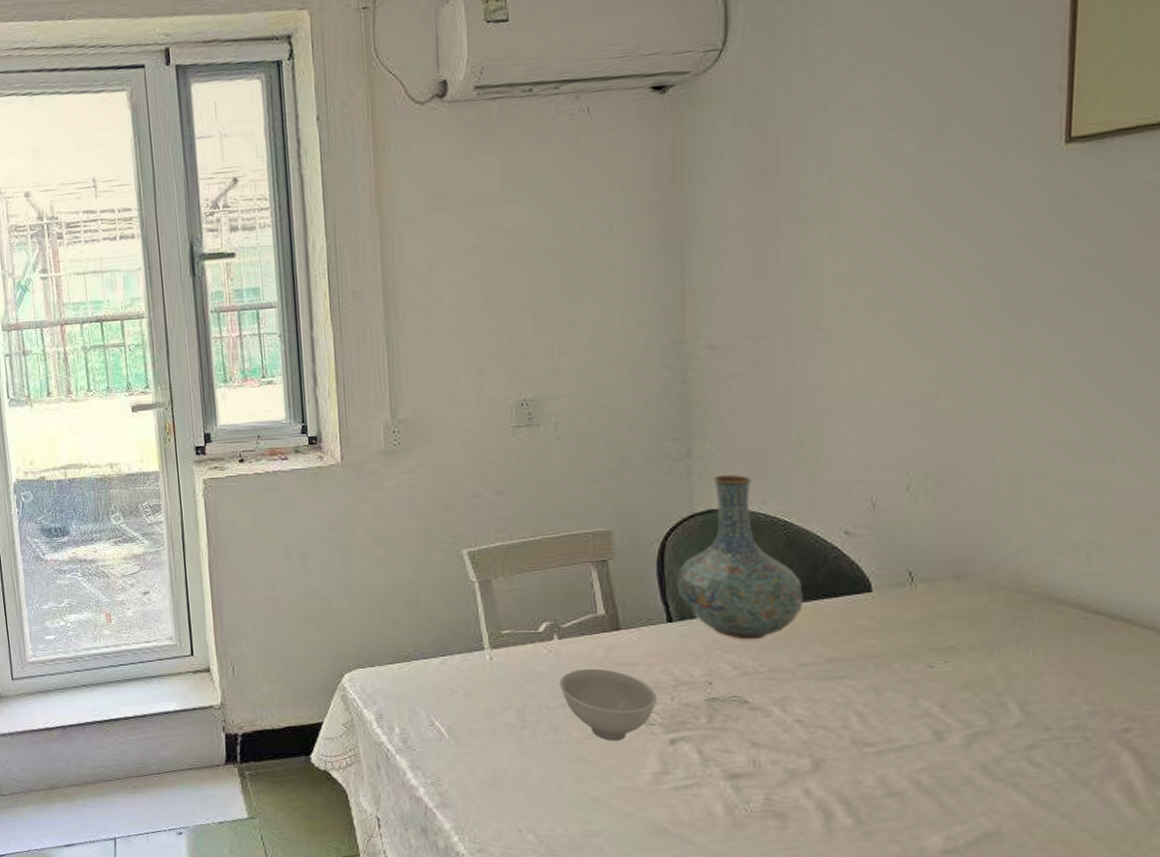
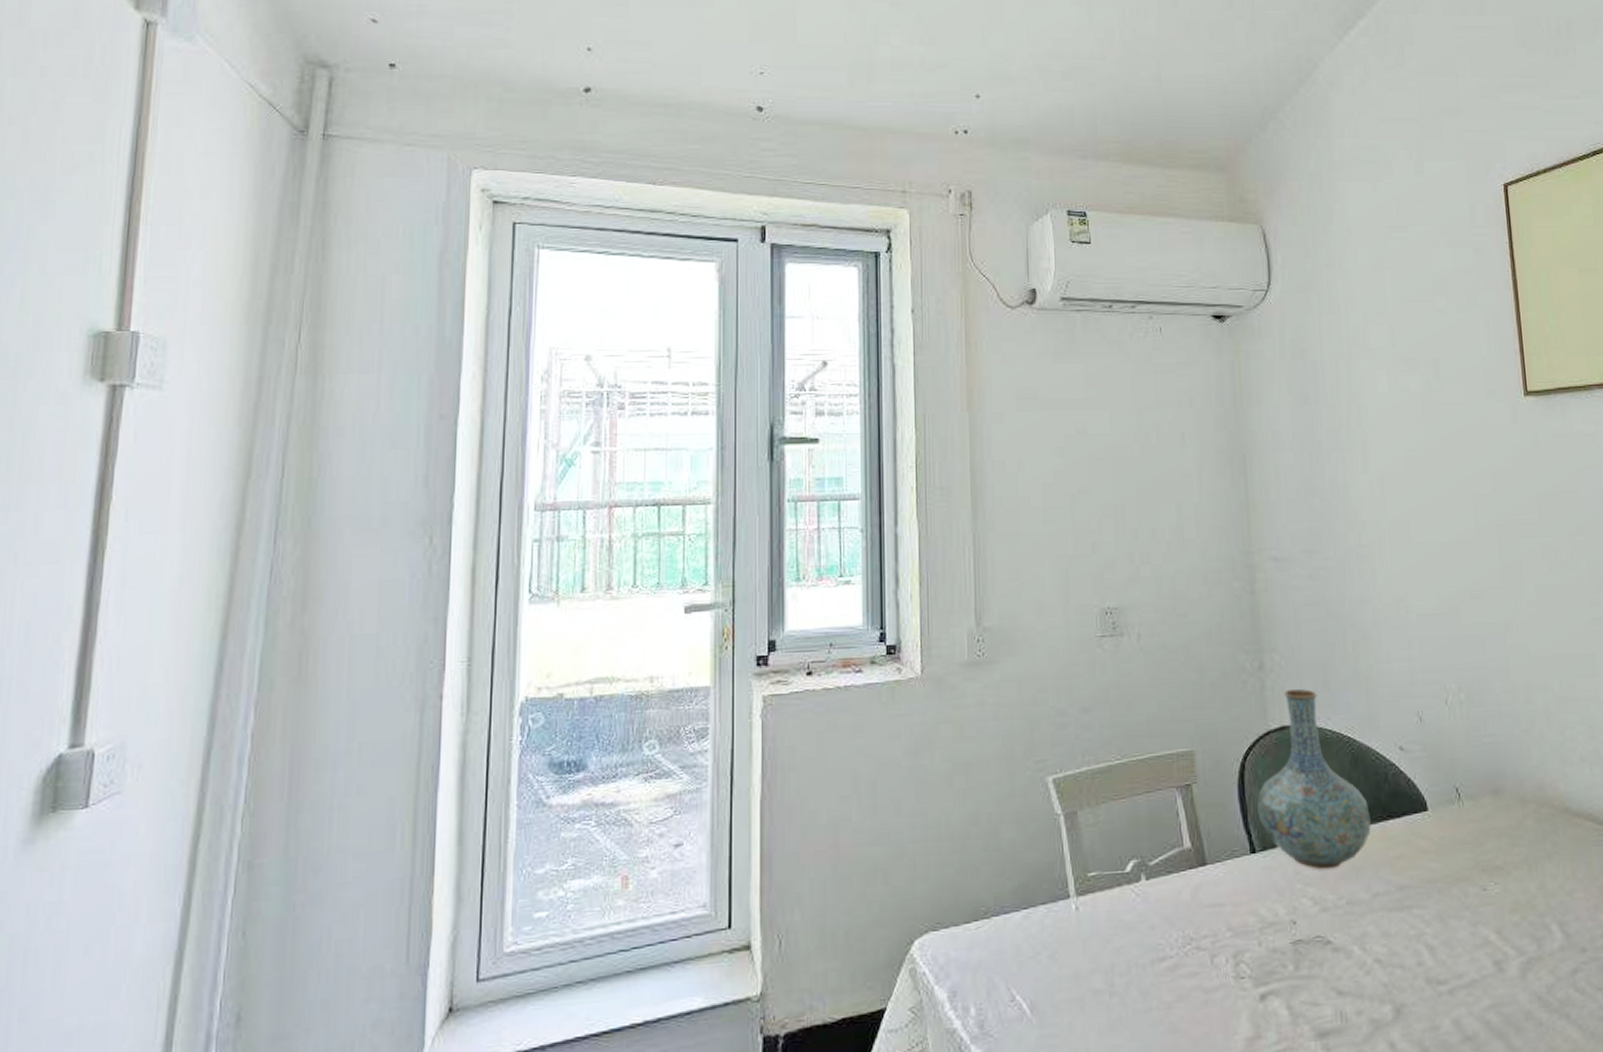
bowl: present [559,668,658,741] -> none [1148,913,1246,1003]

